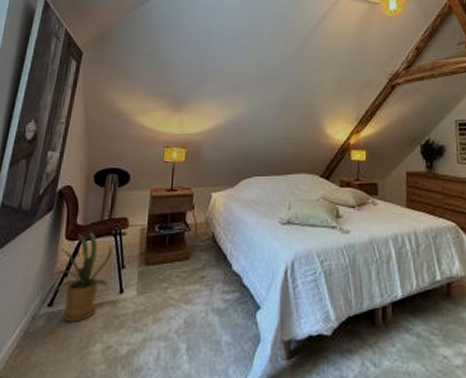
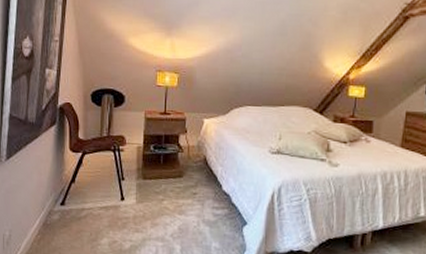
house plant: present [49,232,112,322] -> none [59,146,112,220]

